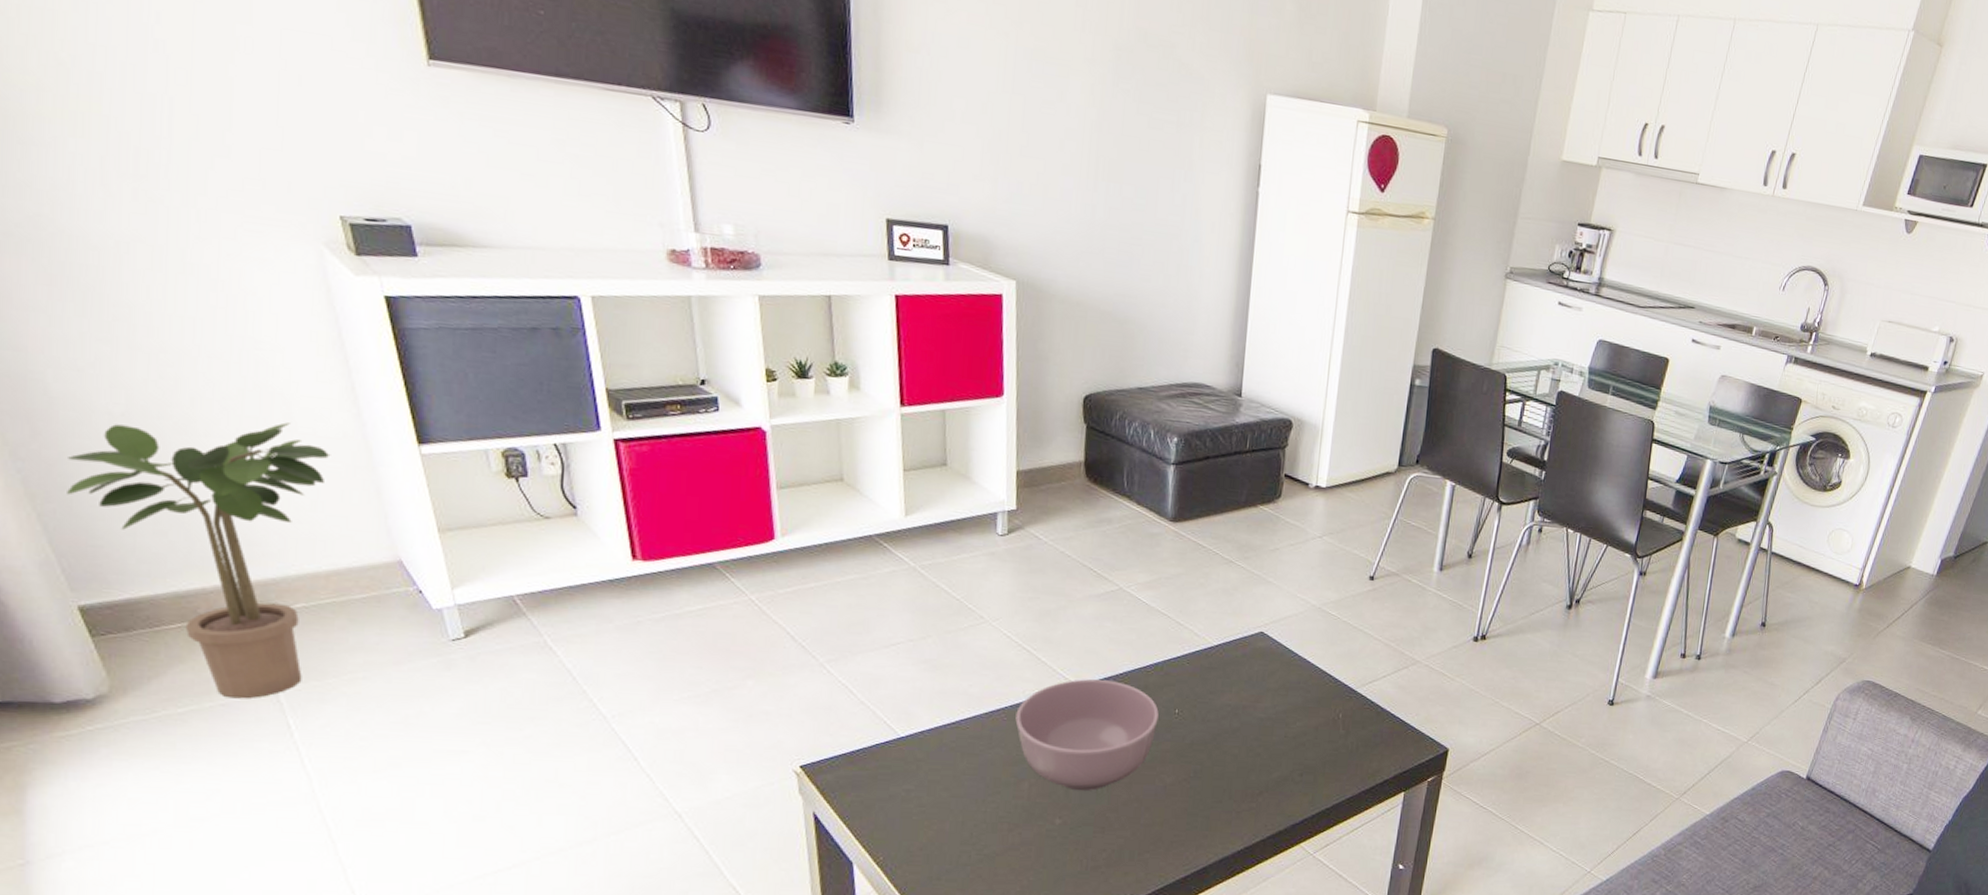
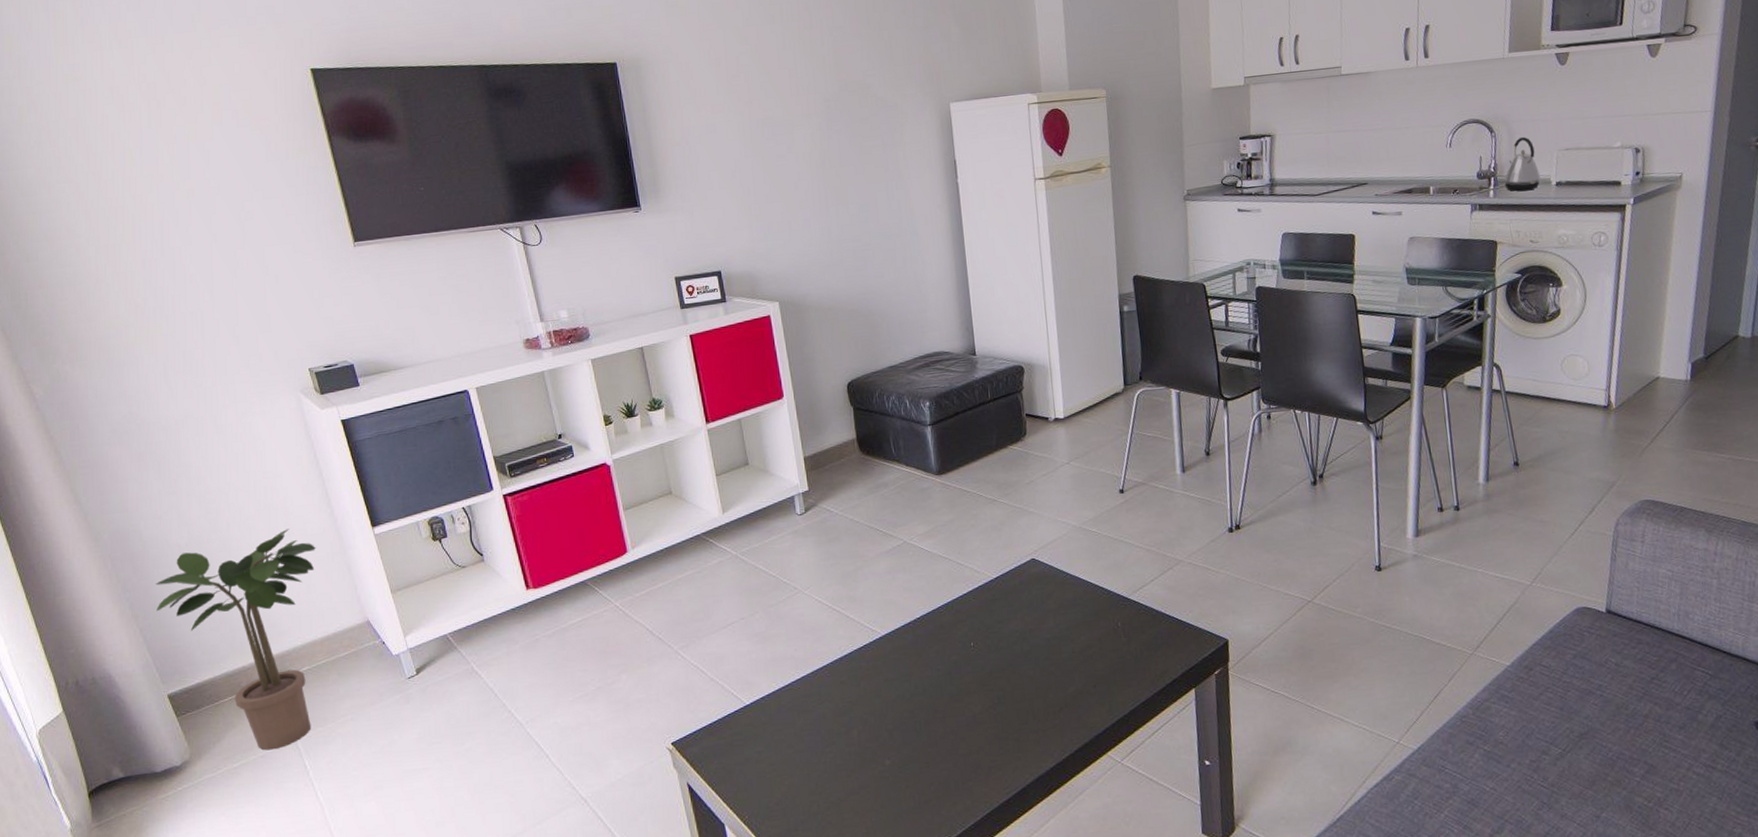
bowl: present [1015,678,1159,790] -> none [836,625,958,731]
kettle: none [1823,297,1861,355] -> present [1503,136,1542,192]

